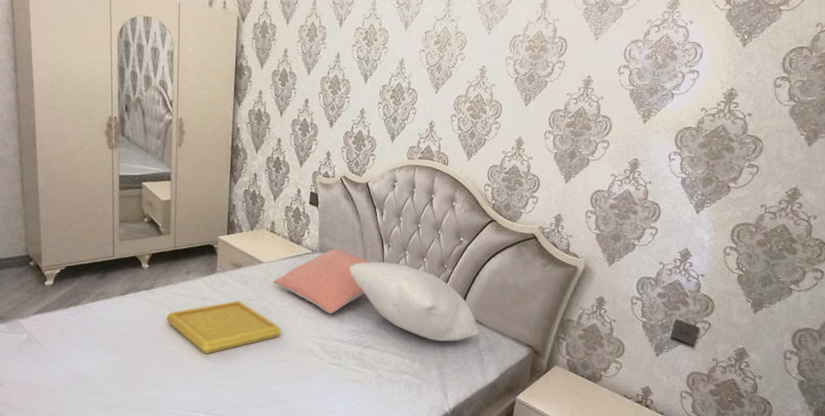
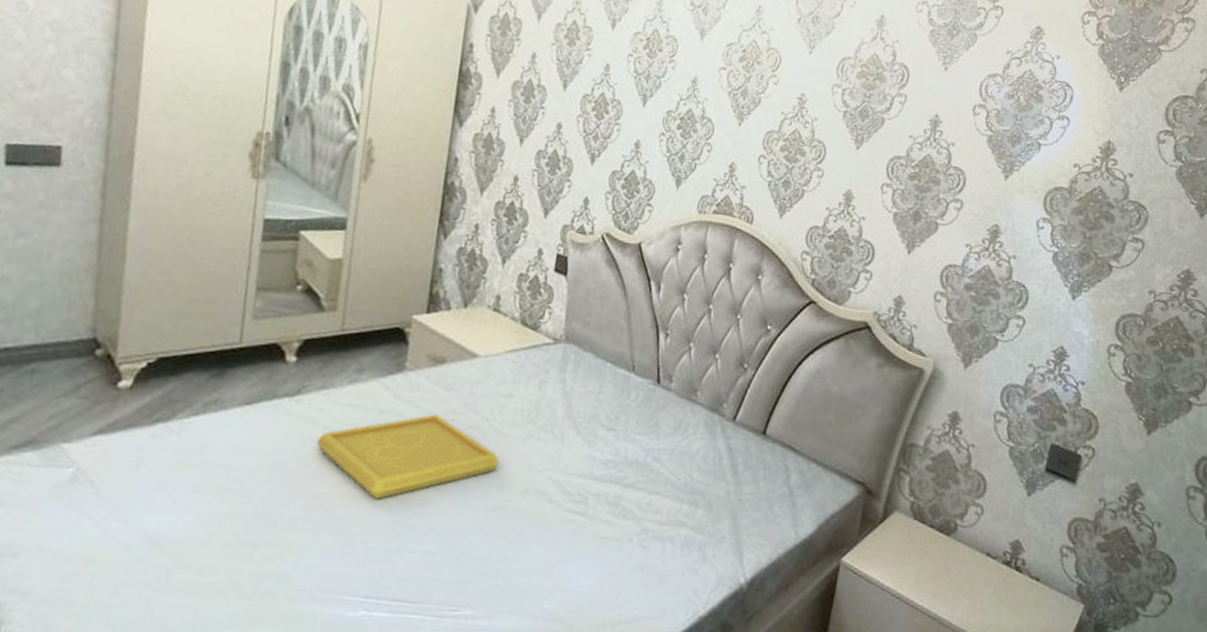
pillow: present [273,248,373,314] -> none [491,336,642,436]
pillow: present [349,261,479,342] -> none [607,357,790,477]

